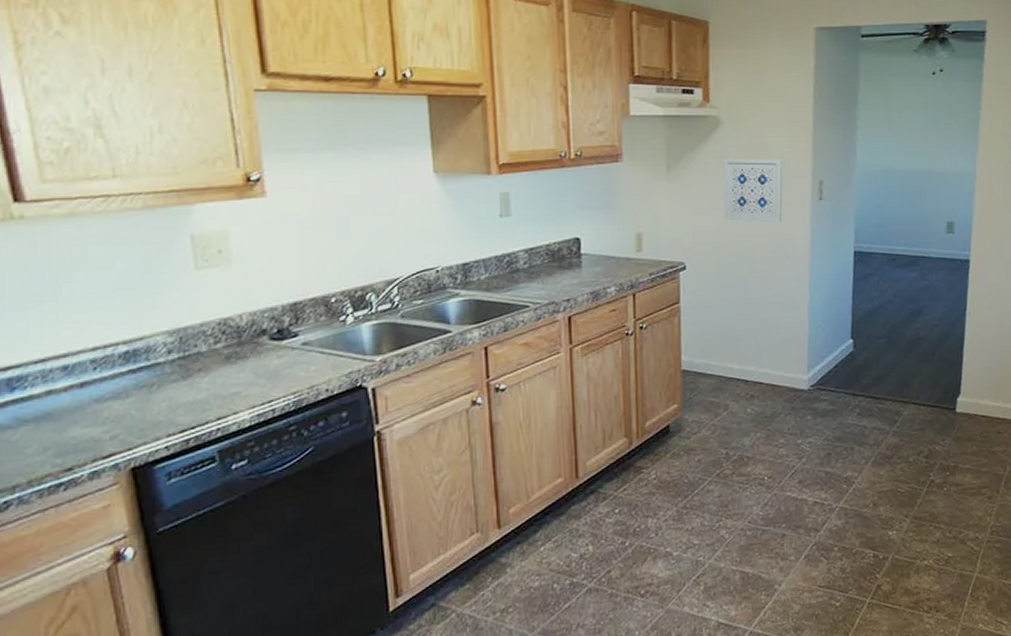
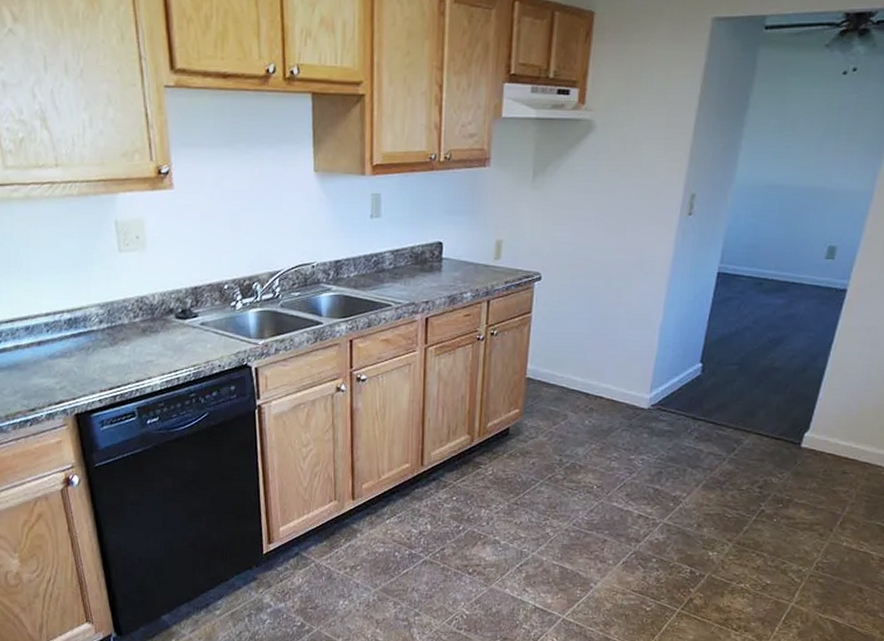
wall art: present [723,158,783,223] -> none [585,166,655,237]

